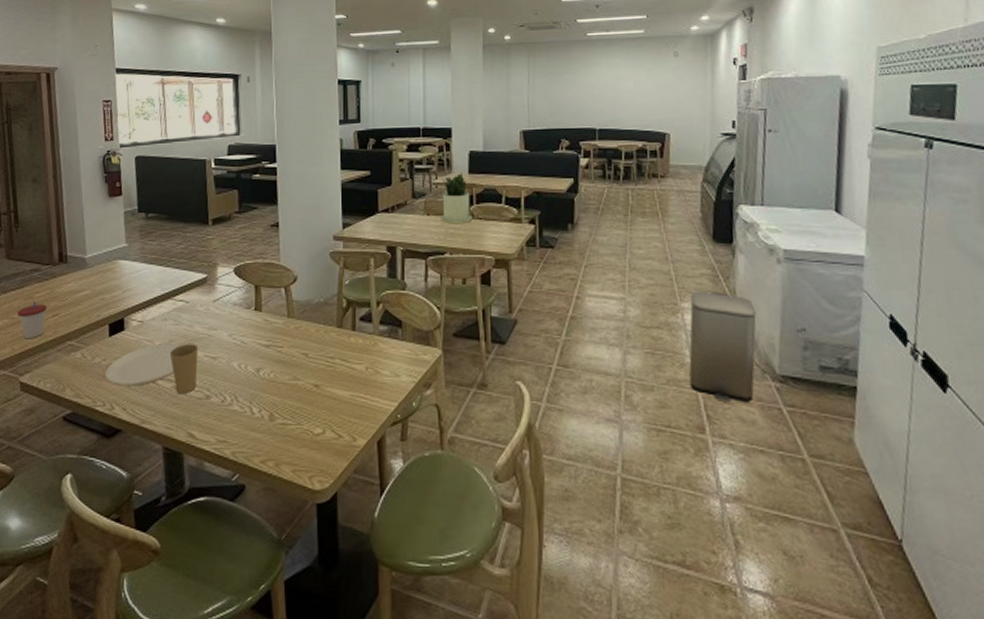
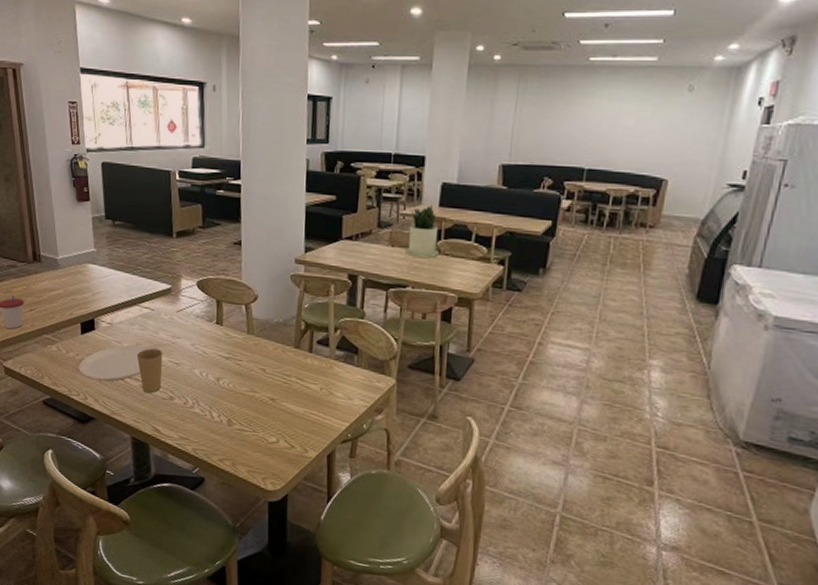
pedal bin: present [689,291,757,402] -> none [645,349,730,463]

